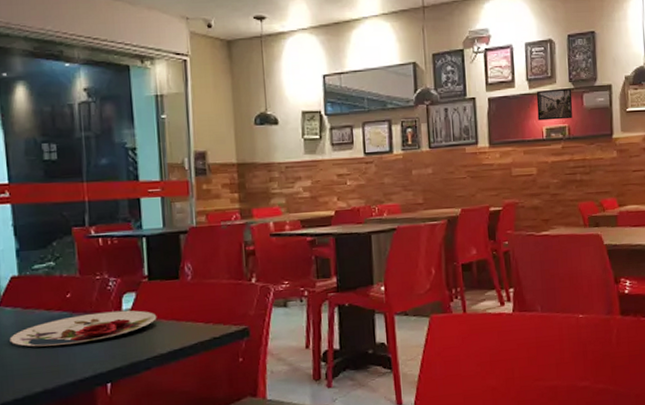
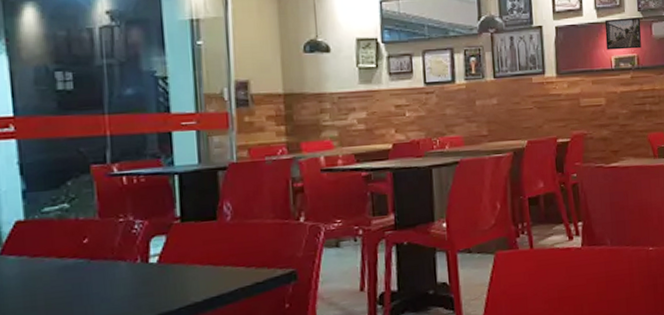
plate: present [9,310,157,347] -> none [13,255,191,300]

